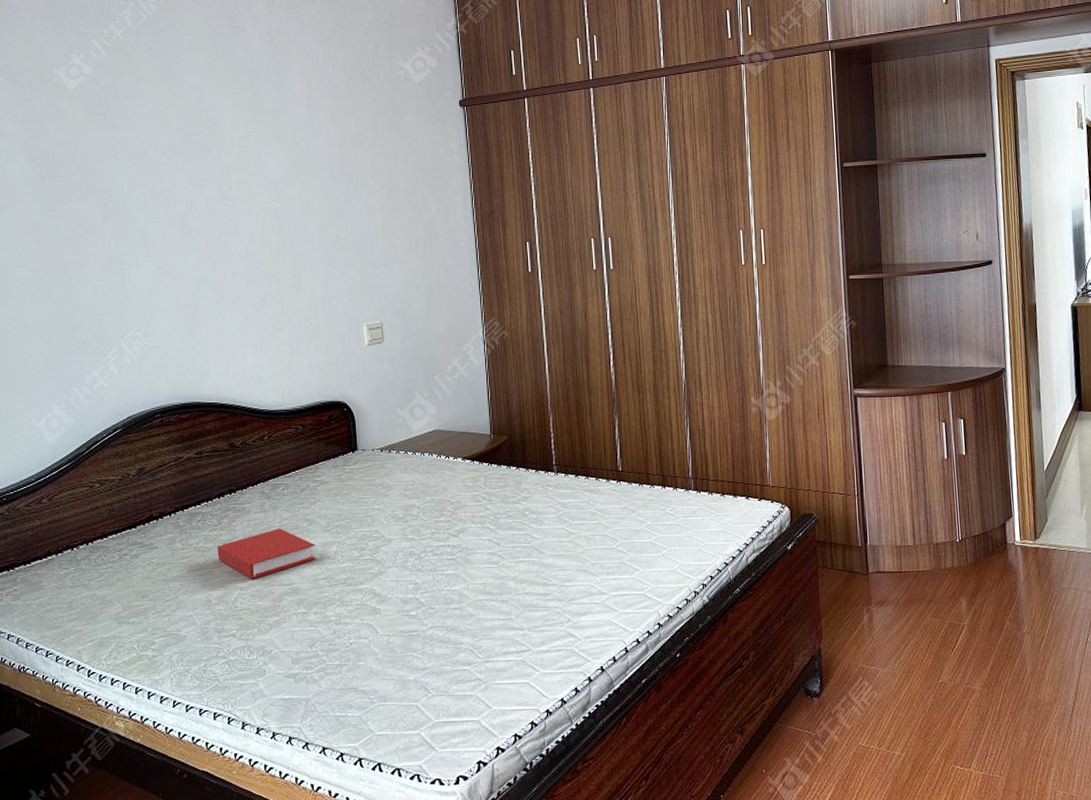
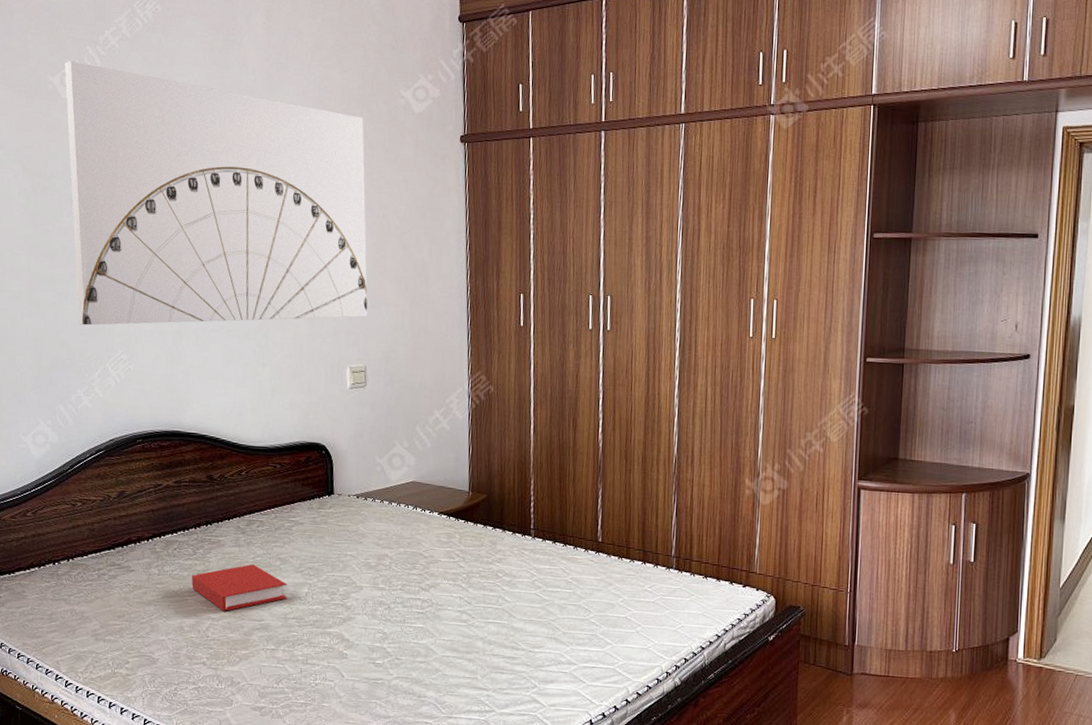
wall art: none [69,54,381,306] -> present [64,61,368,326]

